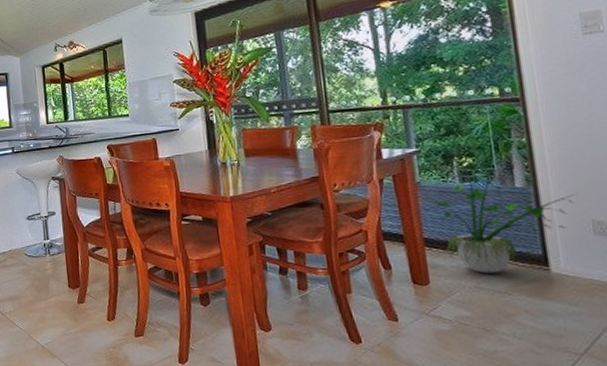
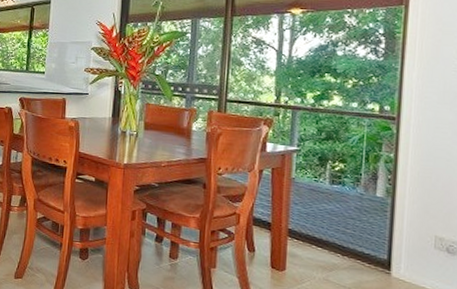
potted plant: present [432,168,577,274] -> none [302,173,427,270]

